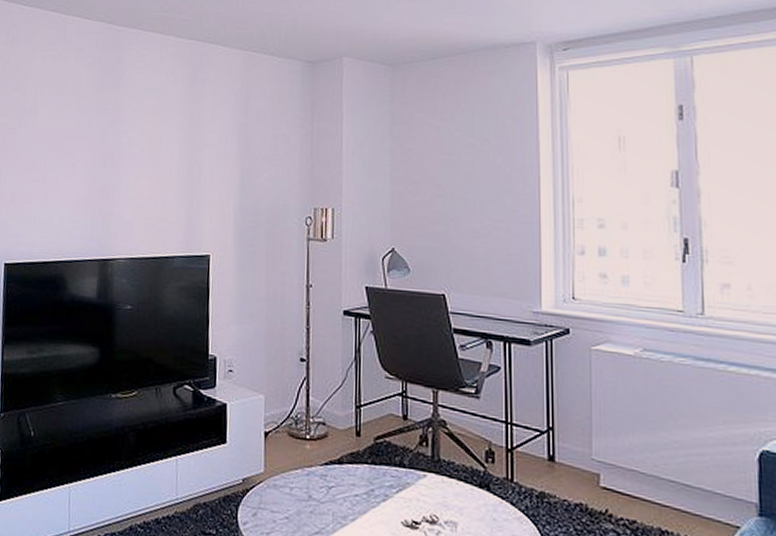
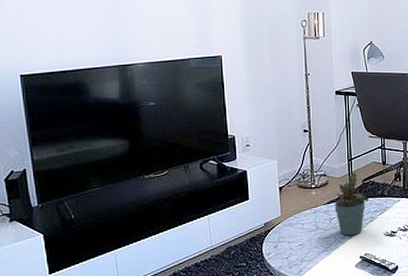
potted plant: none [335,424,393,517] -> present [335,172,376,235]

